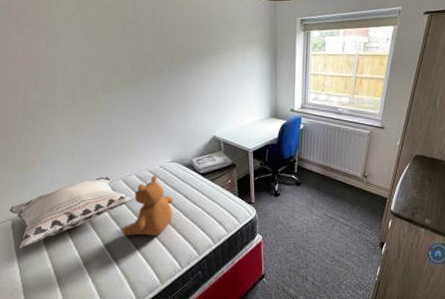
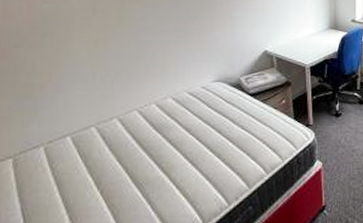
decorative pillow: present [9,176,134,249] -> none [10,101,170,193]
teddy bear: present [123,175,174,236] -> none [157,97,218,170]

